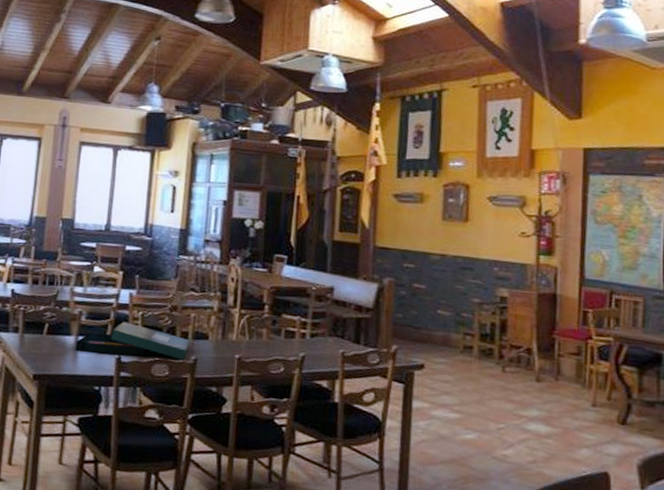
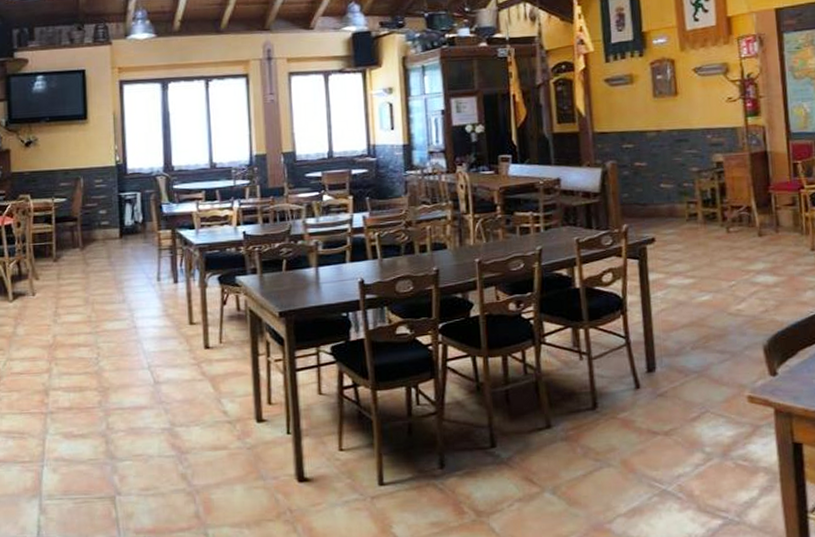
board game: present [75,321,191,360] -> none [316,244,430,283]

